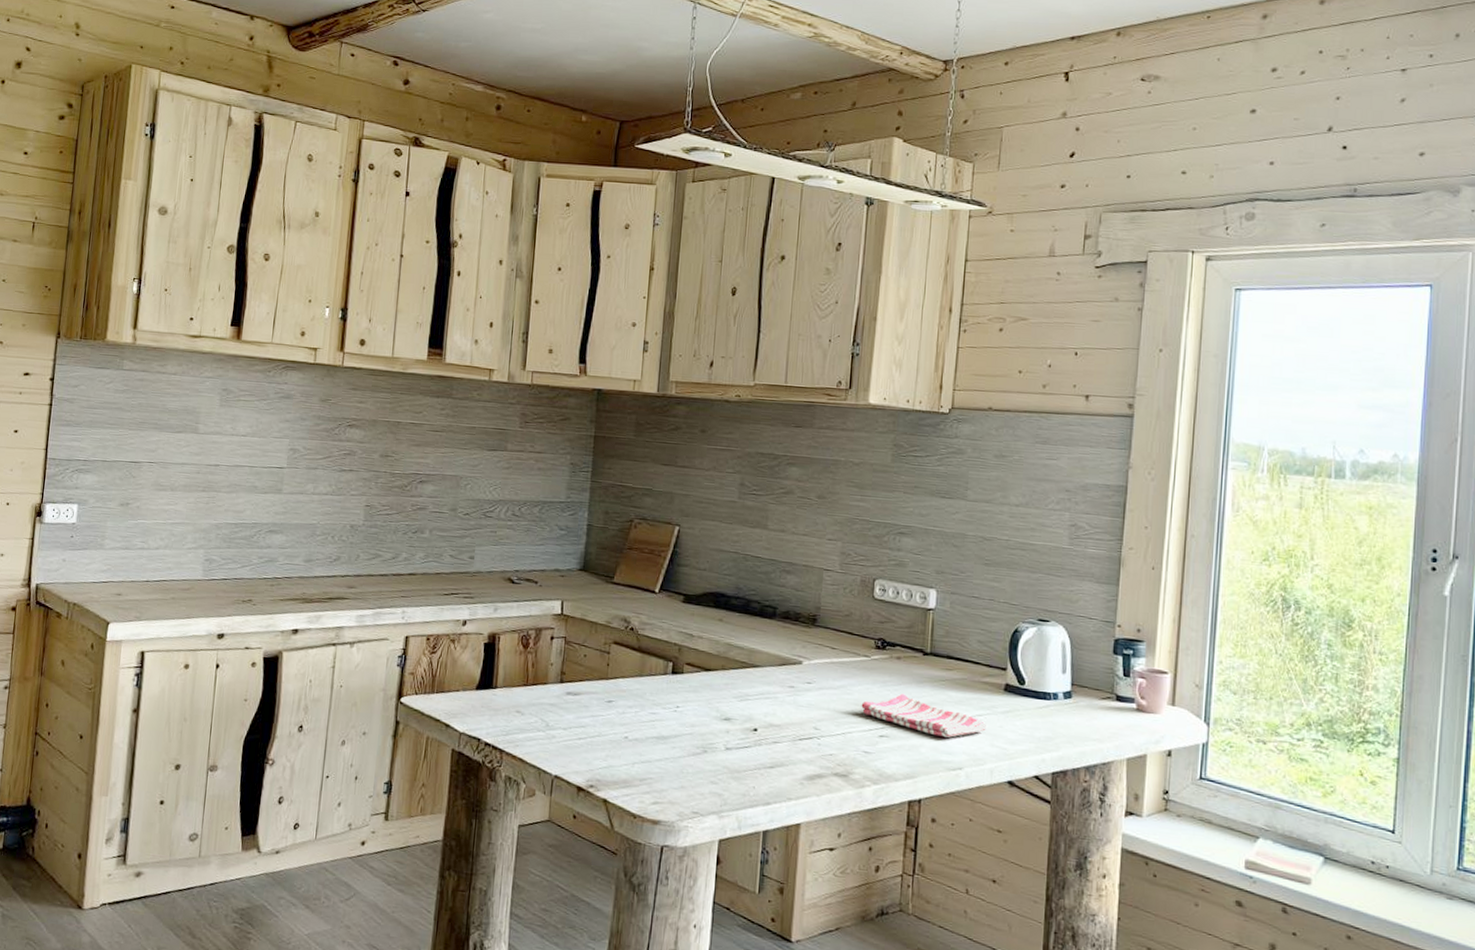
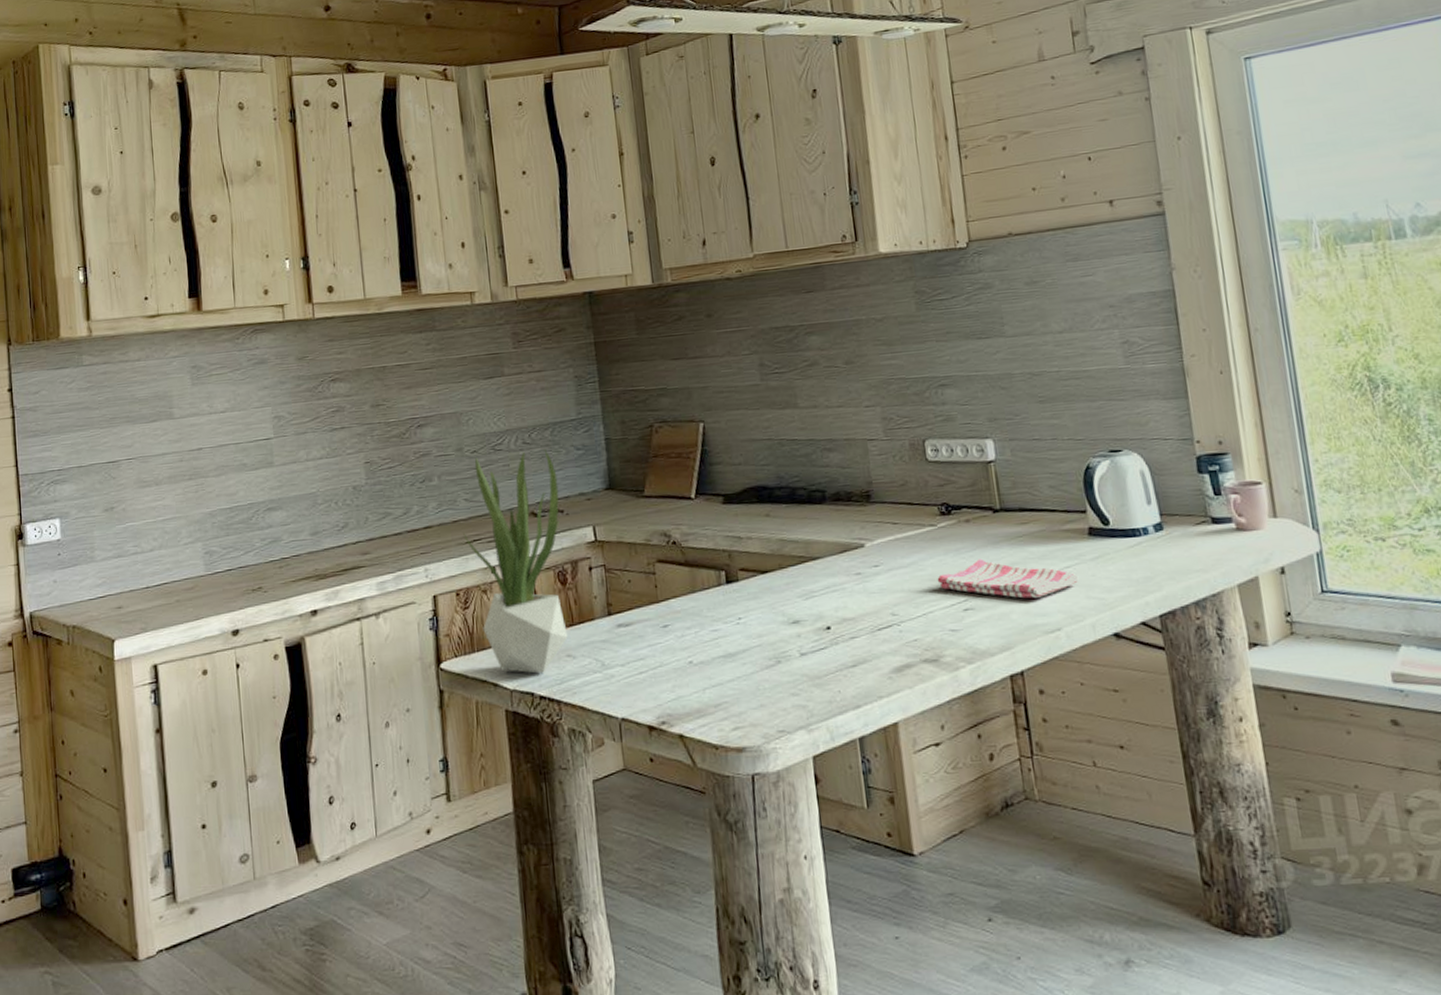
potted plant: none [443,519,538,723] -> present [463,449,568,674]

